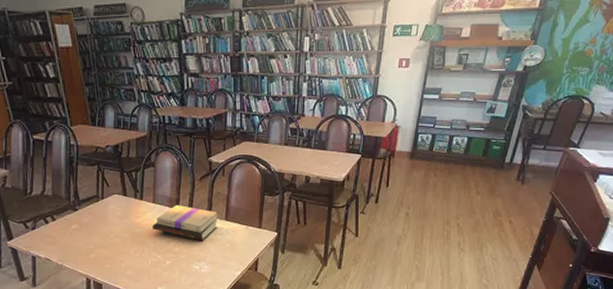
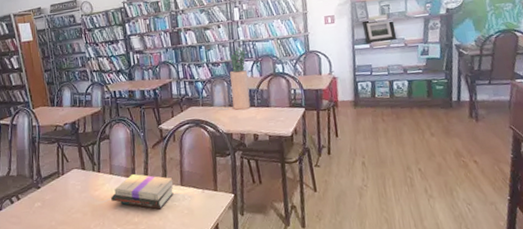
vase: none [289,79,311,151] -> present [230,44,251,111]
picture frame: none [436,67,468,95] -> present [362,19,397,44]

